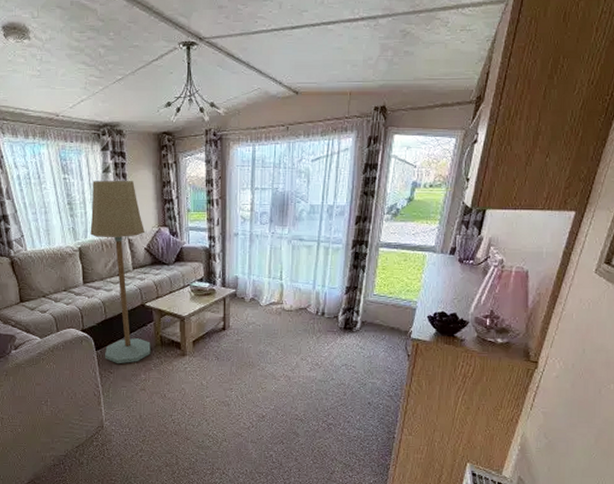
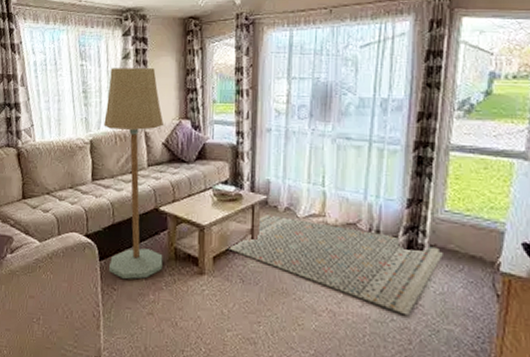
rug: none [204,305,371,375] -> present [227,214,443,316]

